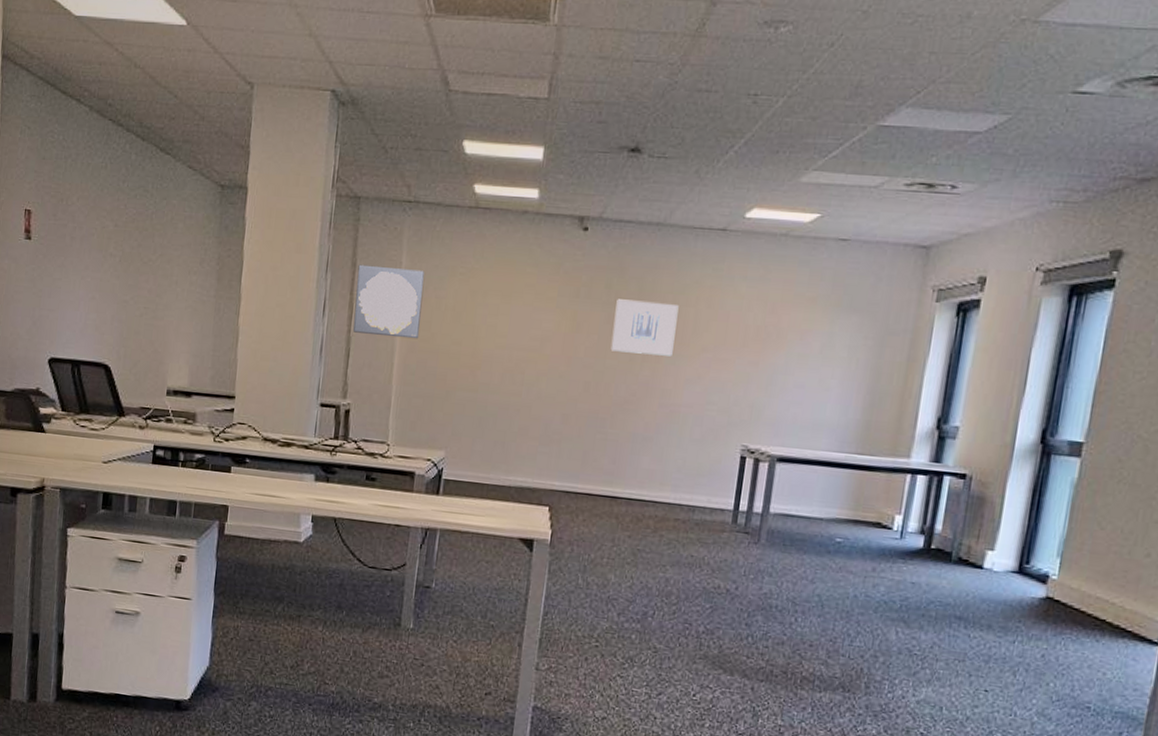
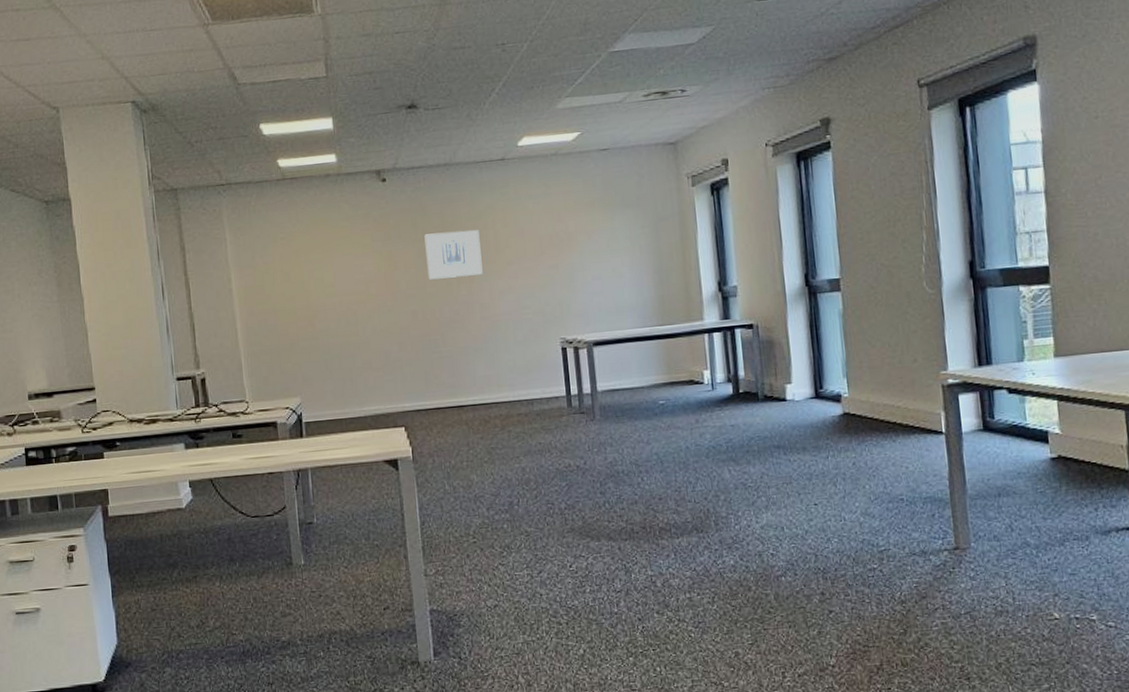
wall art: present [353,264,424,339] -> none [187,242,255,308]

